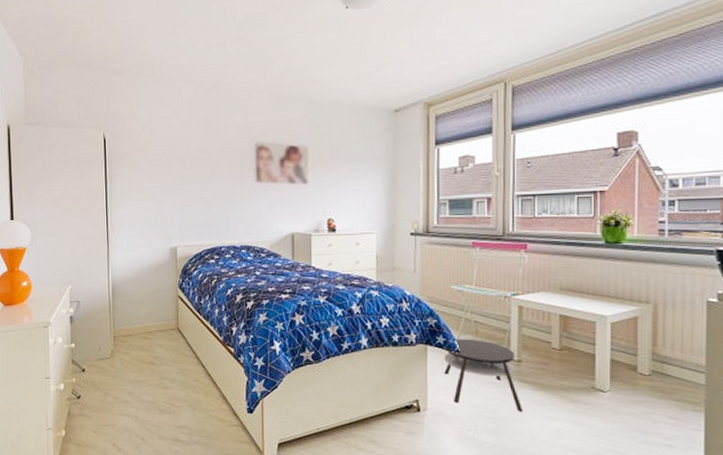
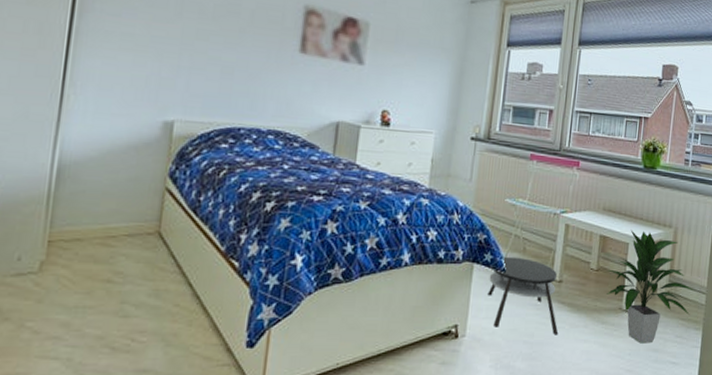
indoor plant: none [573,308,689,424] -> present [607,230,695,344]

